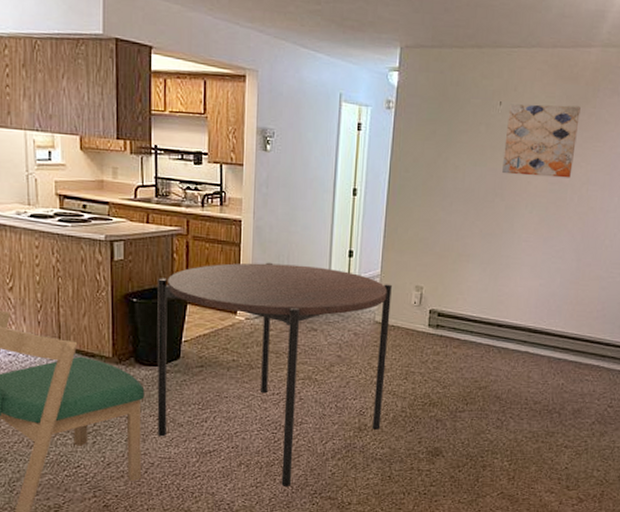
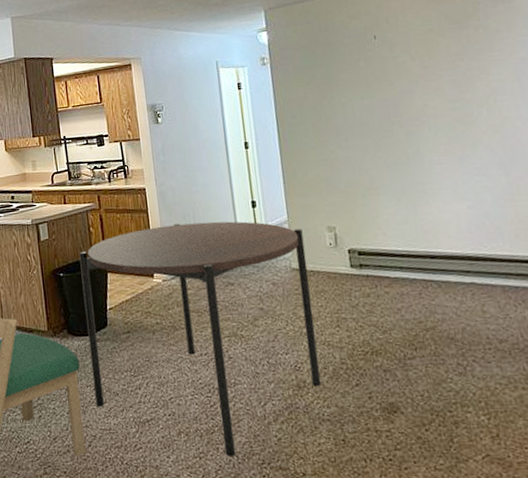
wall art: present [502,104,581,178] -> none [385,22,472,102]

